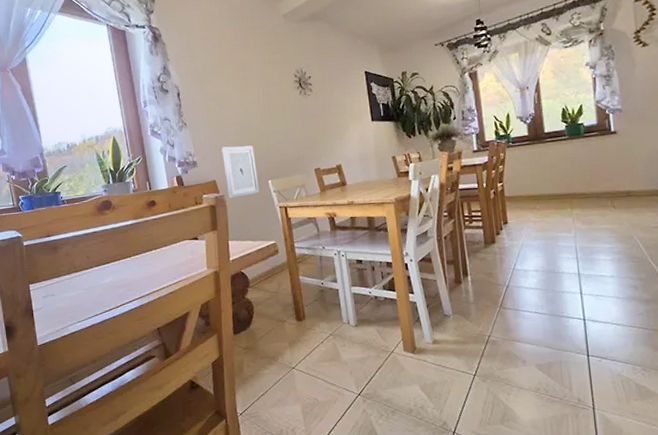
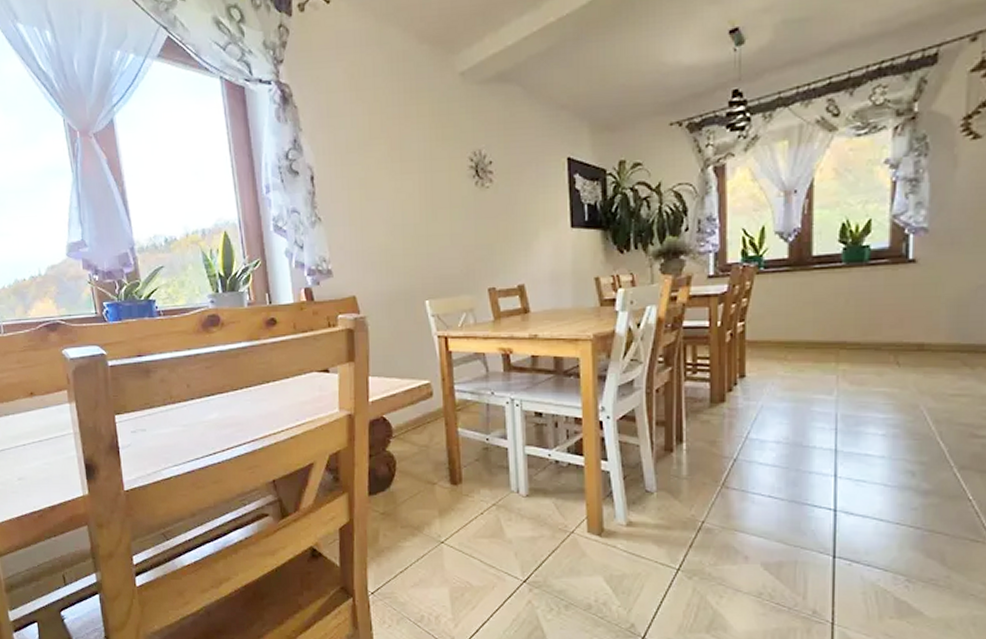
wall art: present [222,145,259,199] -> none [366,252,412,322]

